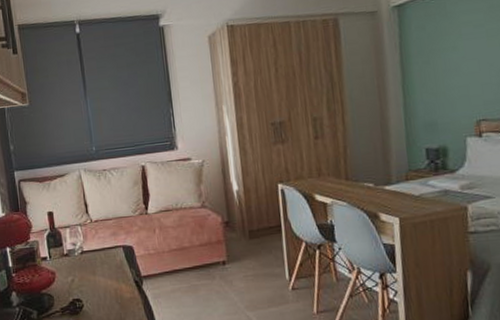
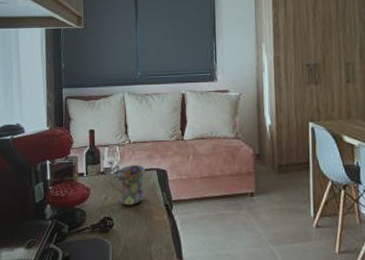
mug: none [75,243,113,285] -> present [110,164,146,205]

